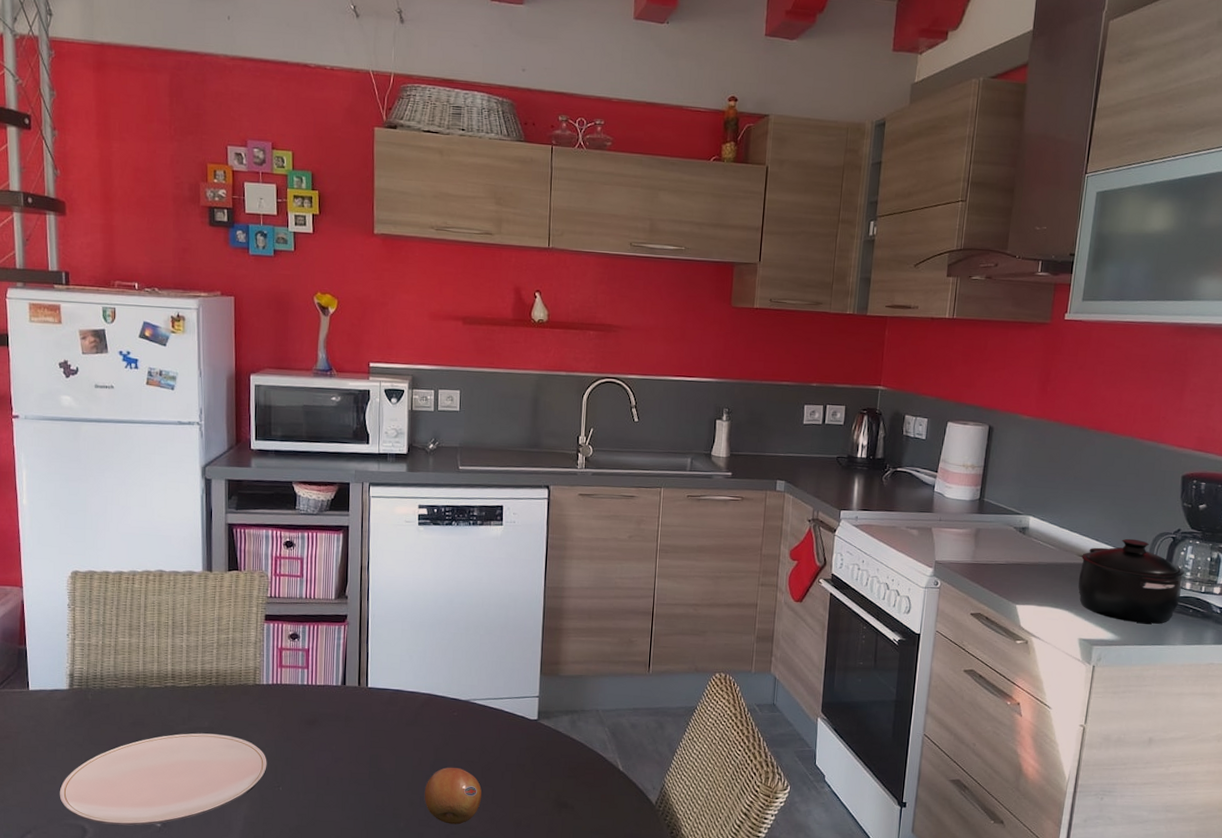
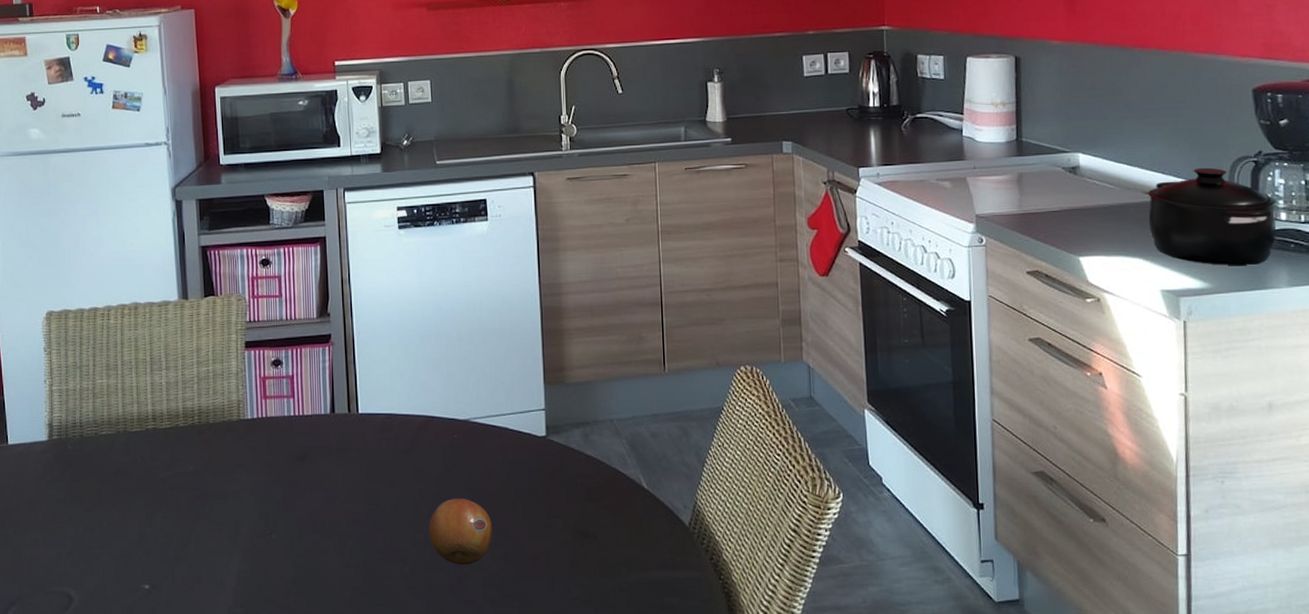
plate: present [59,733,267,826] -> none [42,479,257,590]

